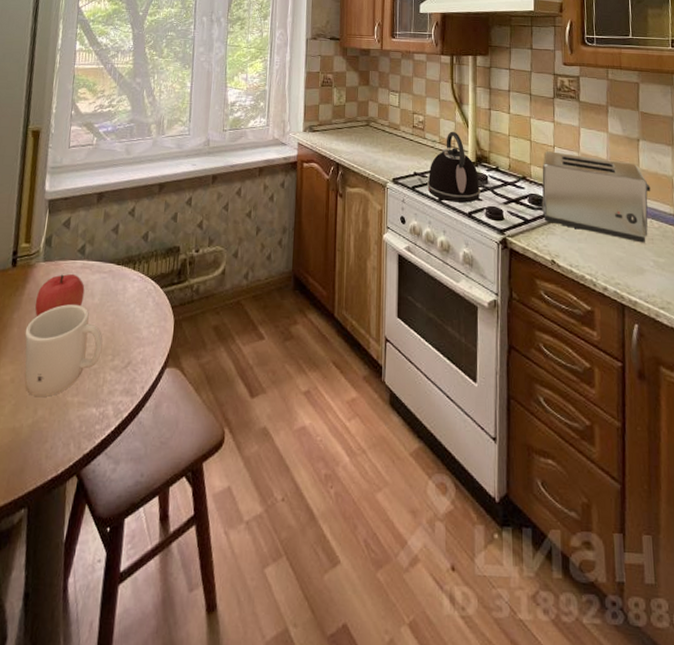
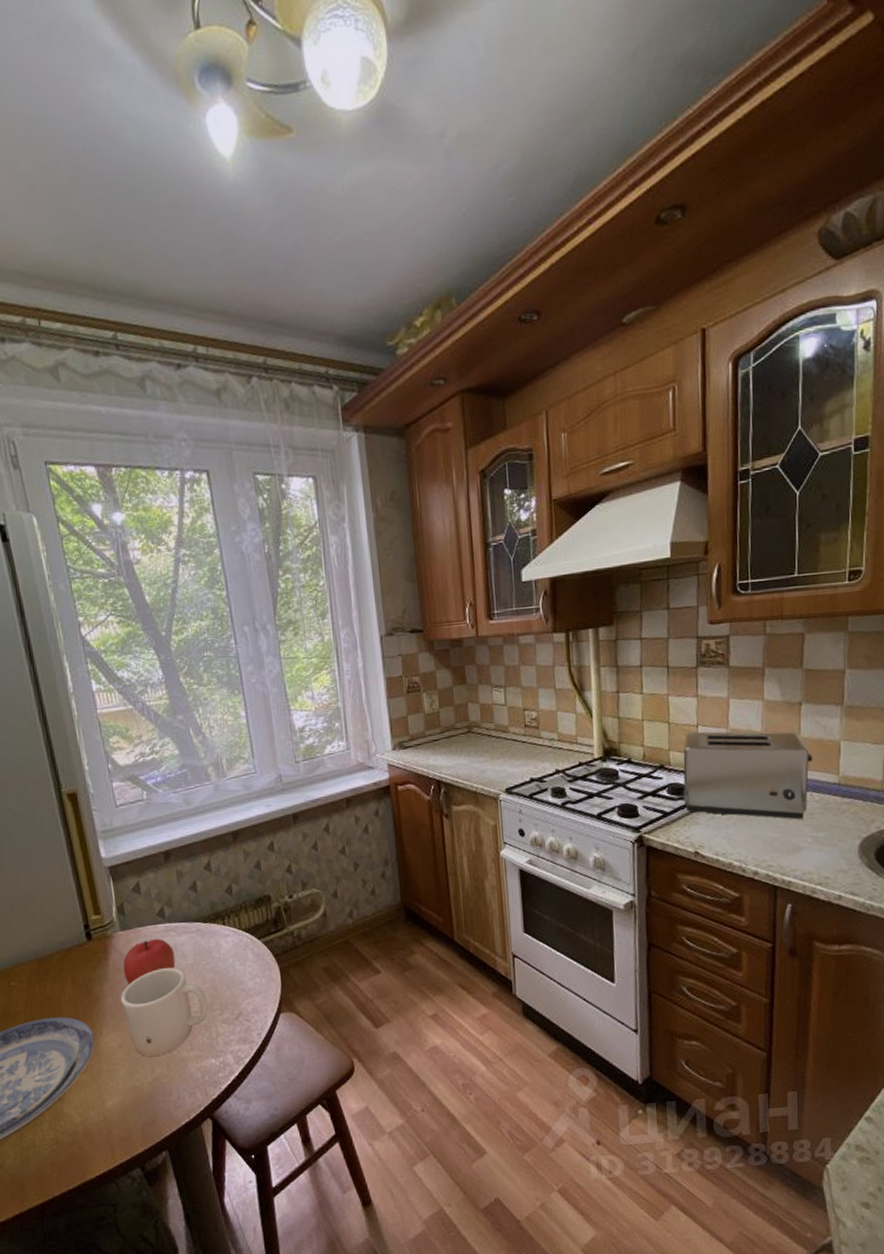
kettle: present [427,131,481,203] -> none [547,724,611,805]

